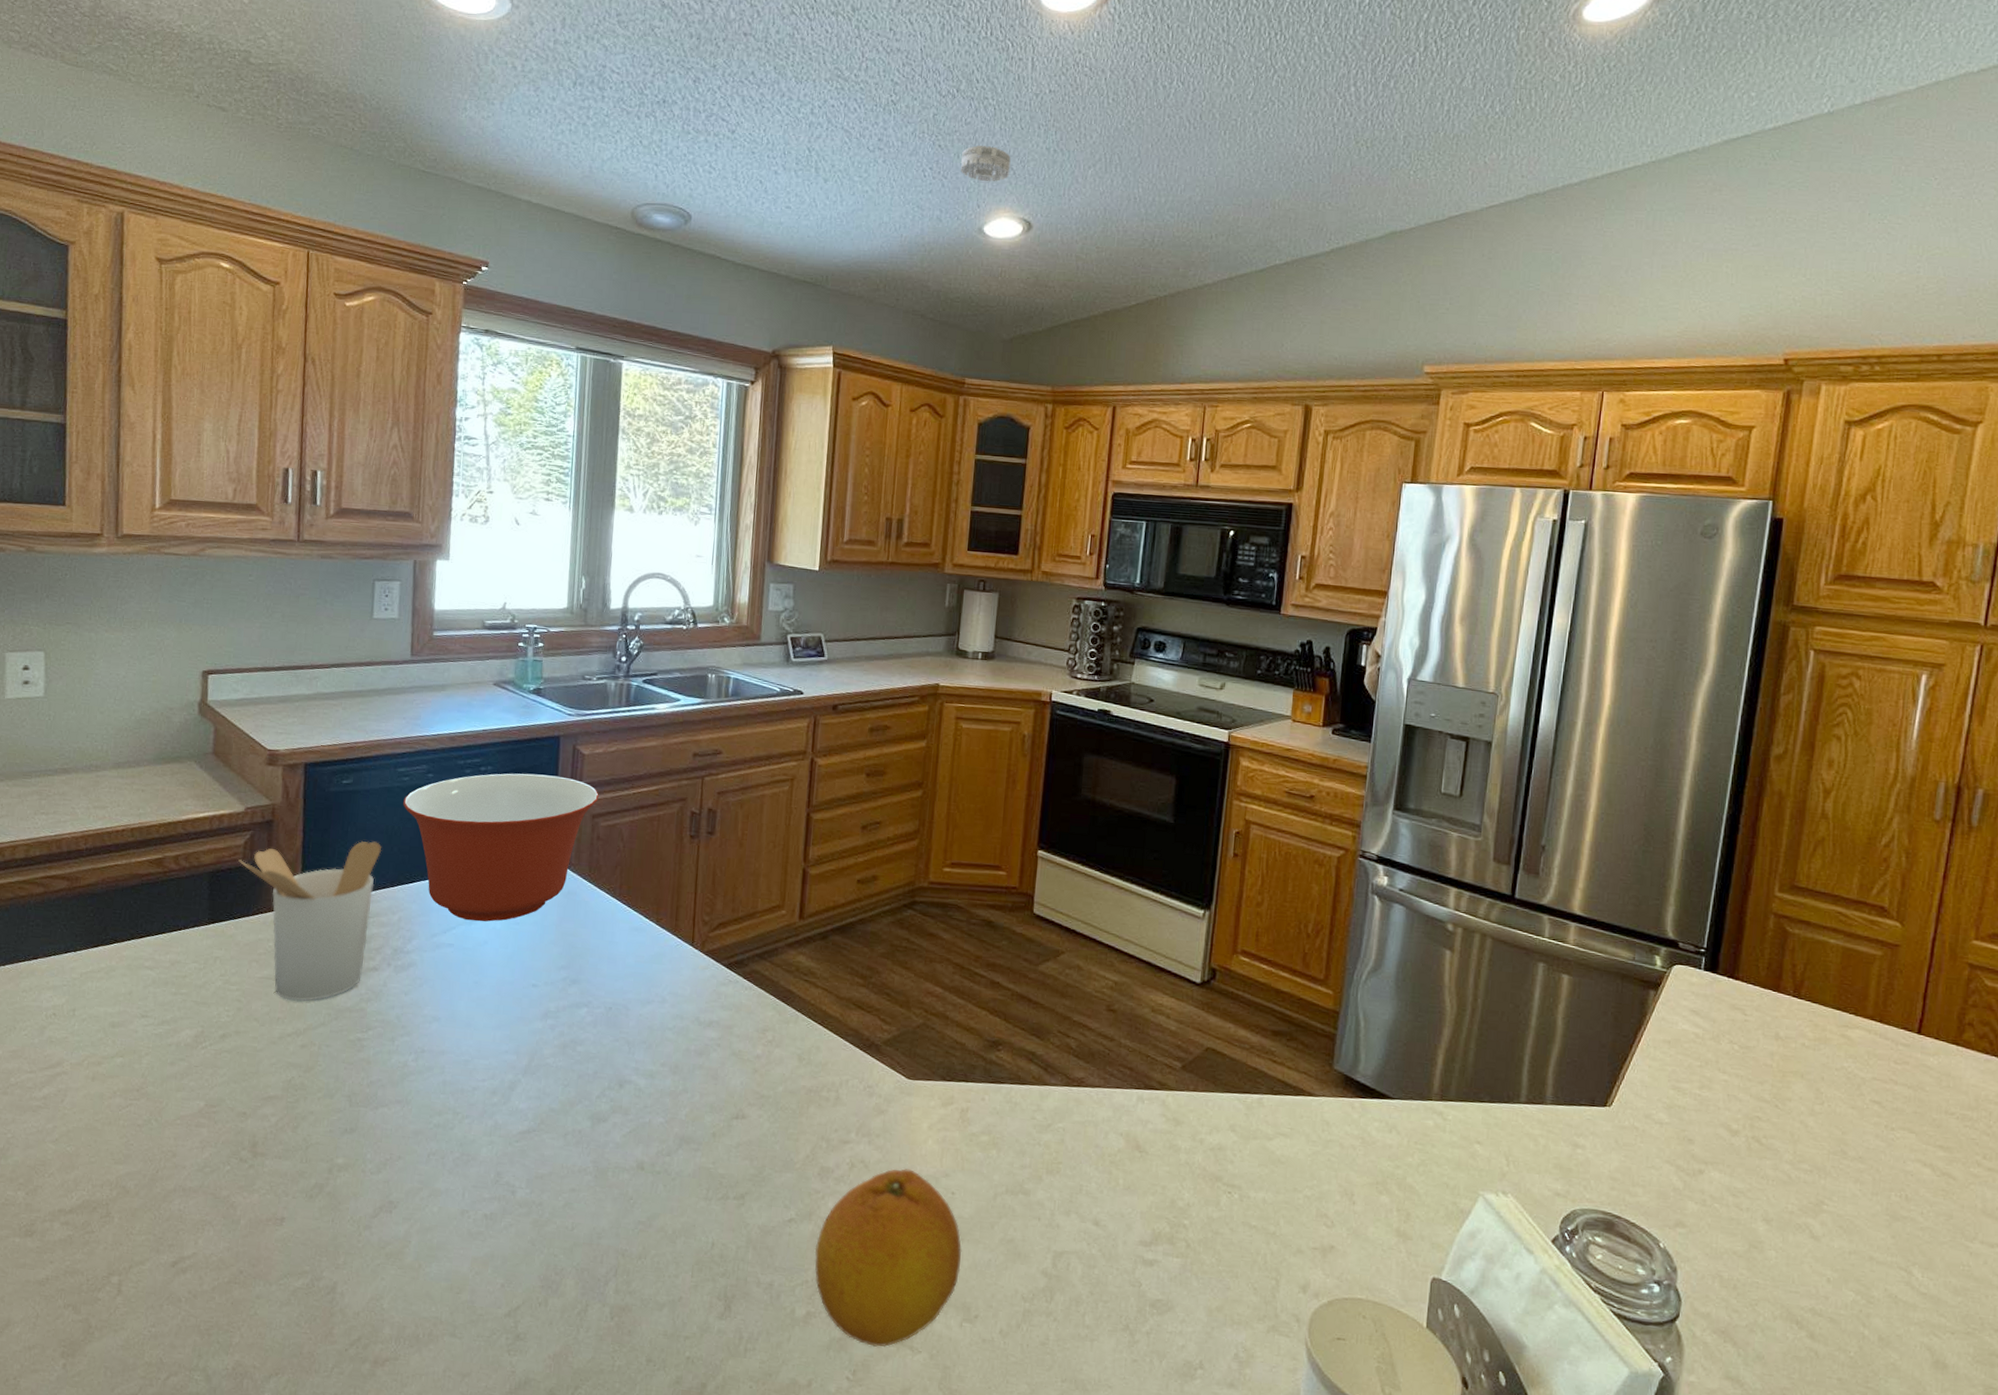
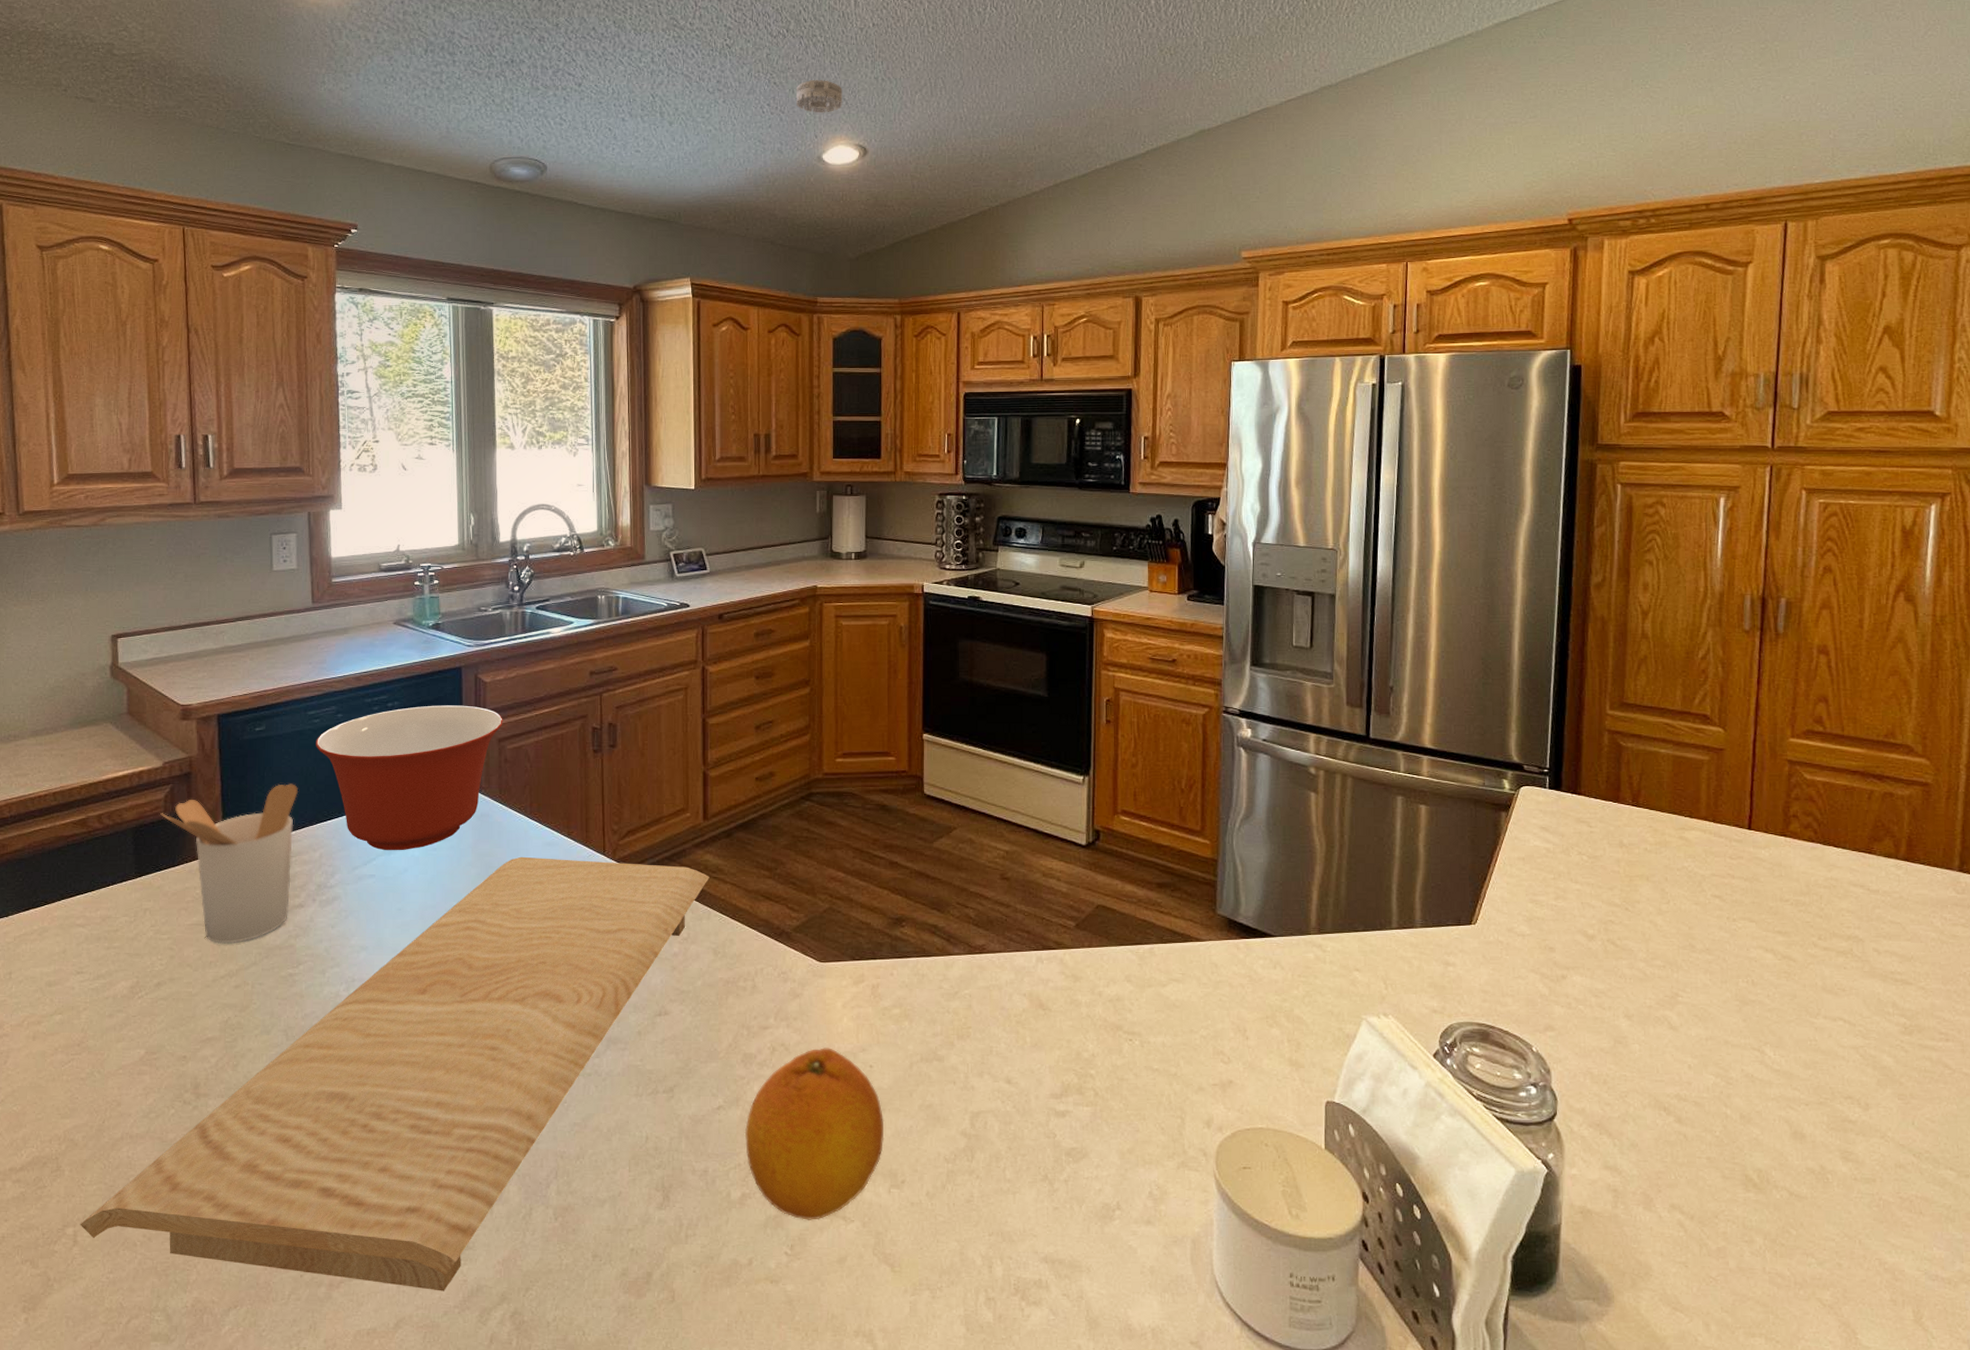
cutting board: none [125,939,801,1381] -> present [80,856,709,1291]

